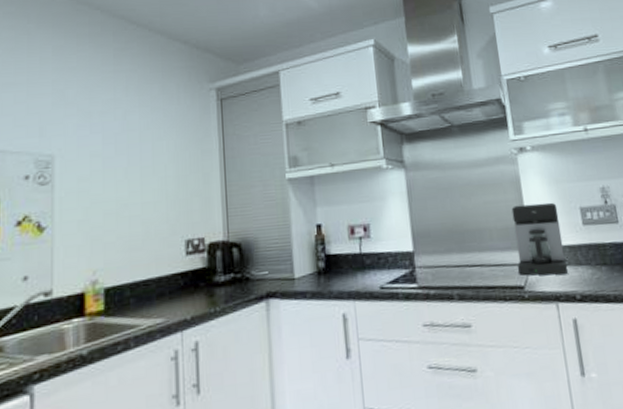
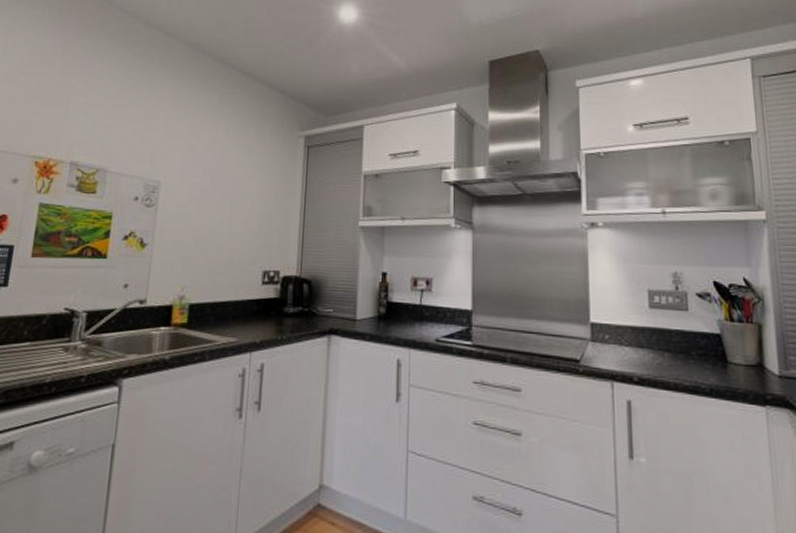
coffee maker: present [511,202,568,276] -> none [575,279,627,355]

